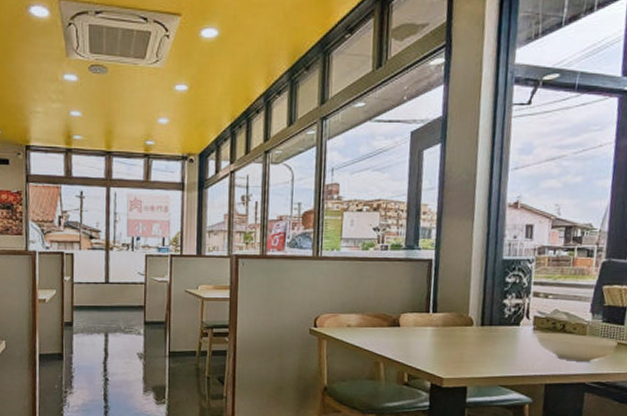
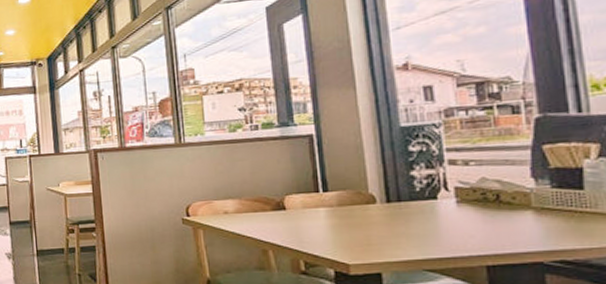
bowl: present [535,332,619,362] -> none [461,203,581,237]

